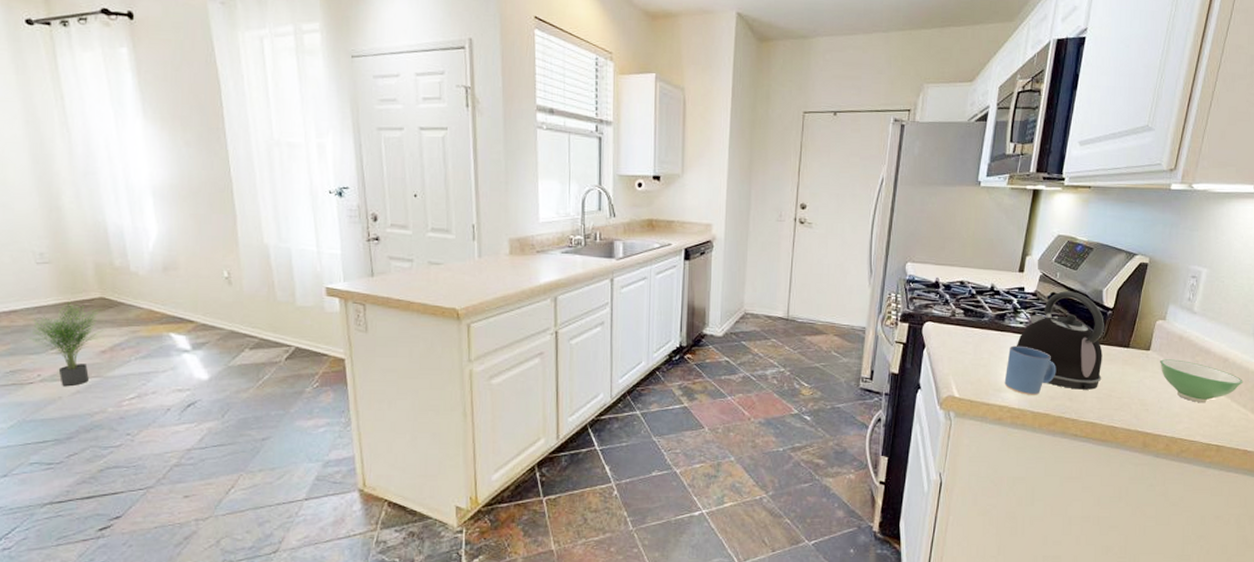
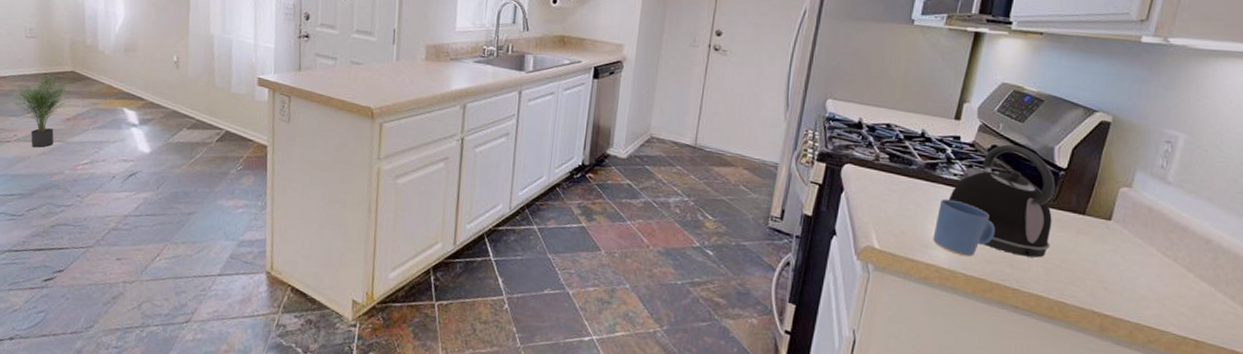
bowl: present [1160,359,1243,403] -> none [1123,232,1231,289]

